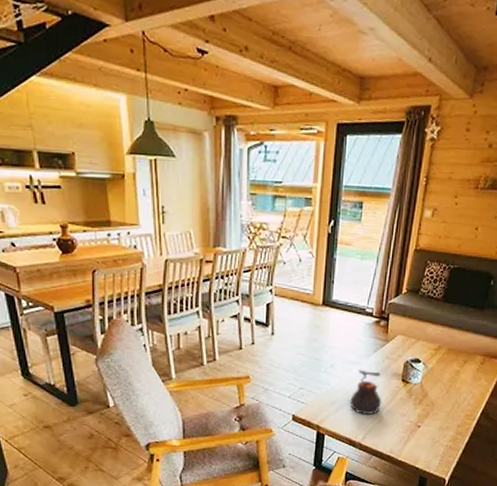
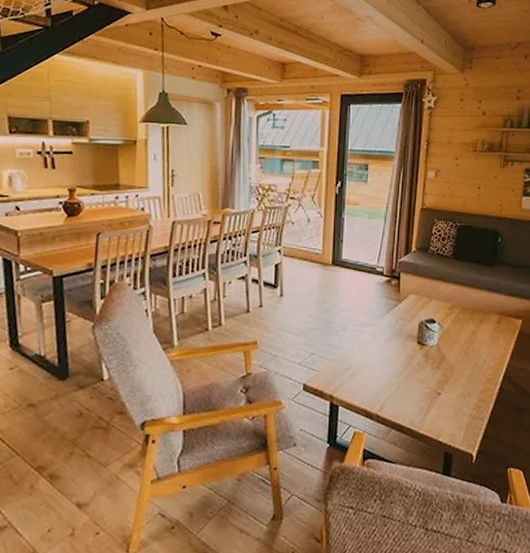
teapot: present [350,369,382,416] -> none [364,332,398,383]

